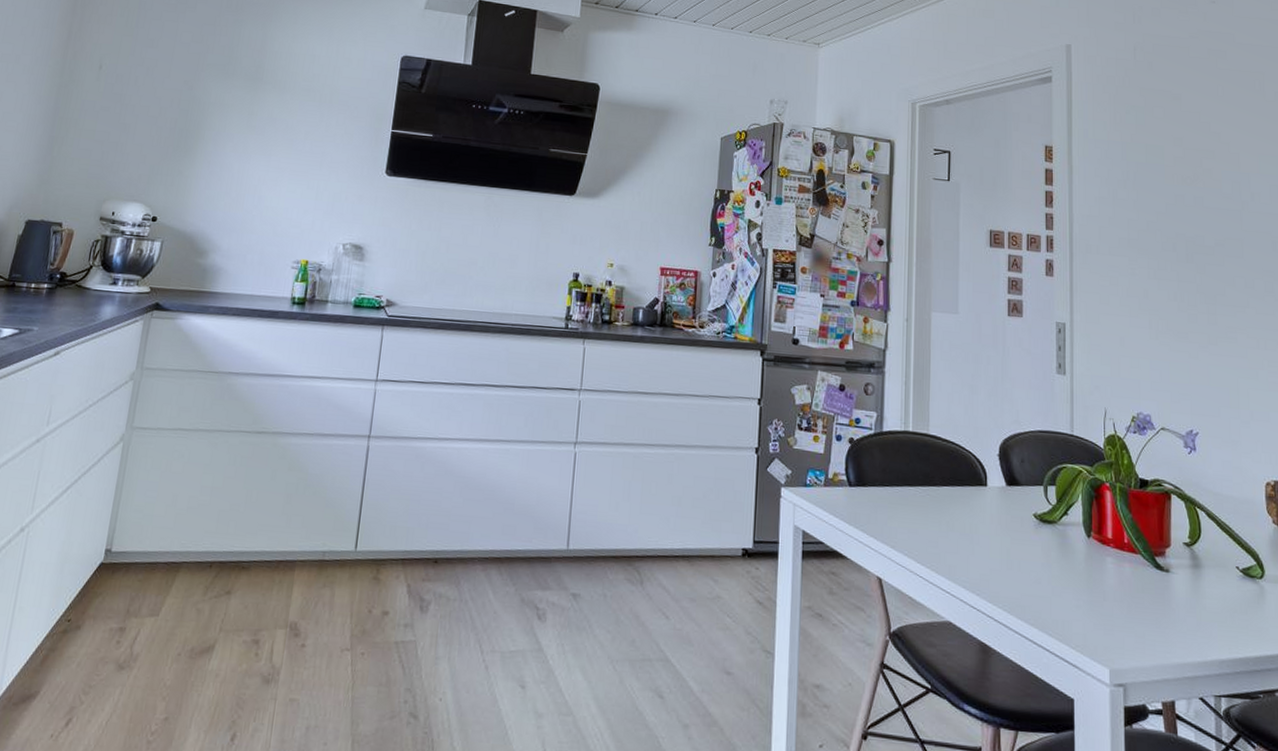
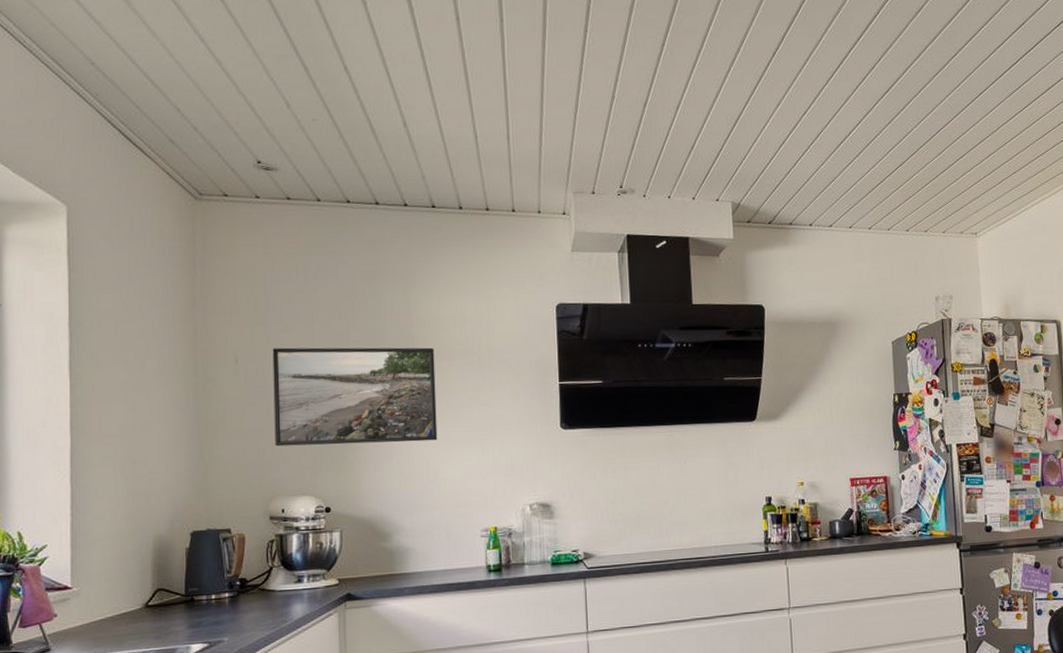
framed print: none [119,60,281,168] -> present [272,347,438,447]

